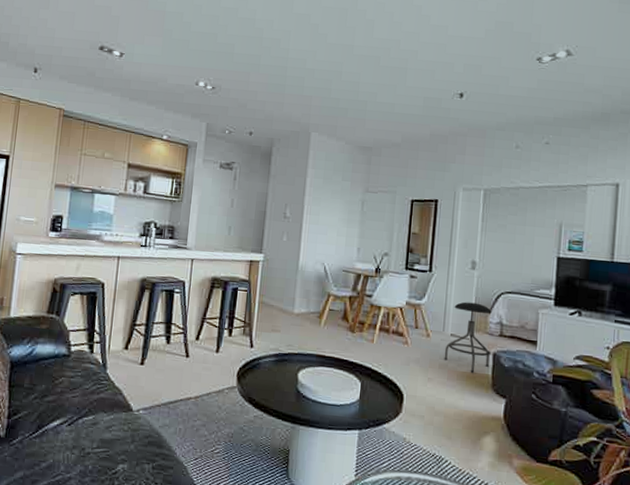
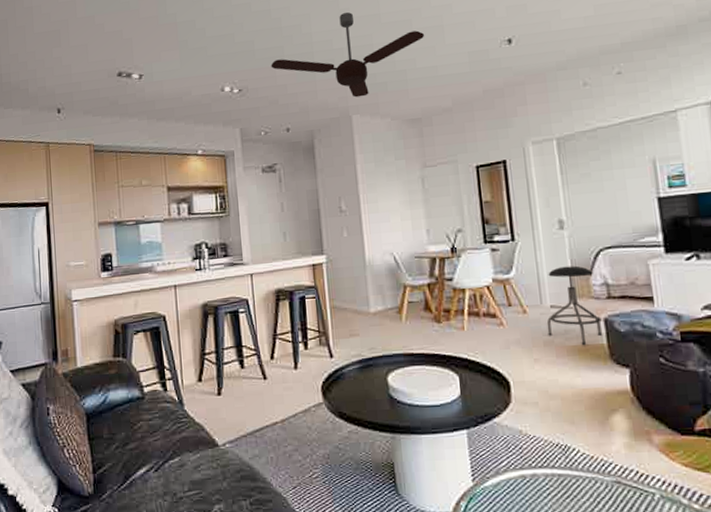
ceiling fan: none [246,37,390,118] -> present [271,12,425,98]

